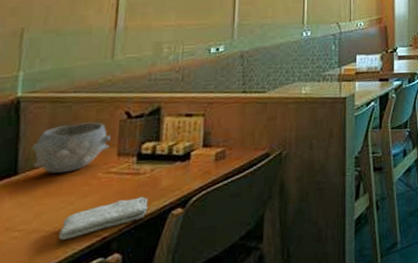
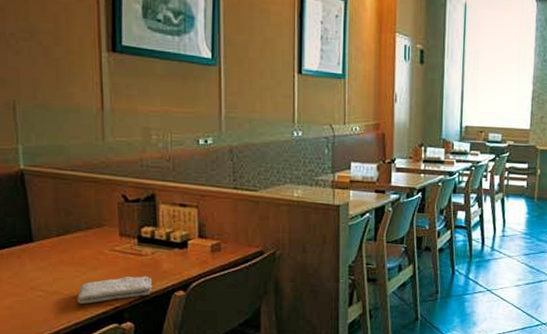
bowl: present [32,122,111,174] -> none [41,201,111,246]

